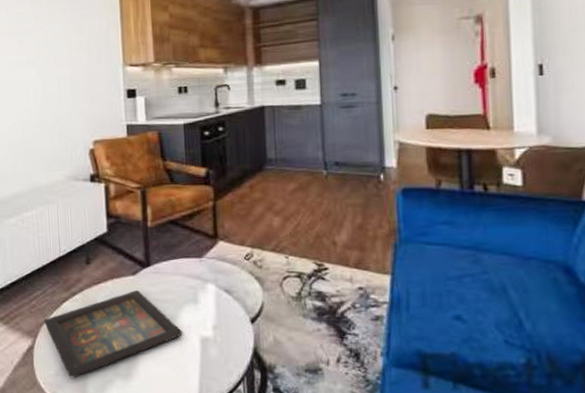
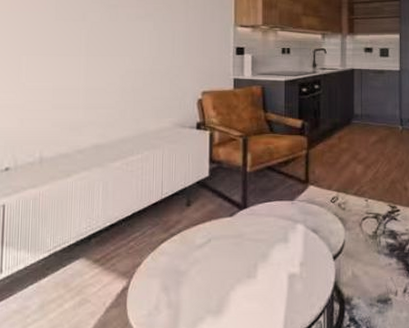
icon panel: present [44,291,183,379] -> none [140,231,273,318]

